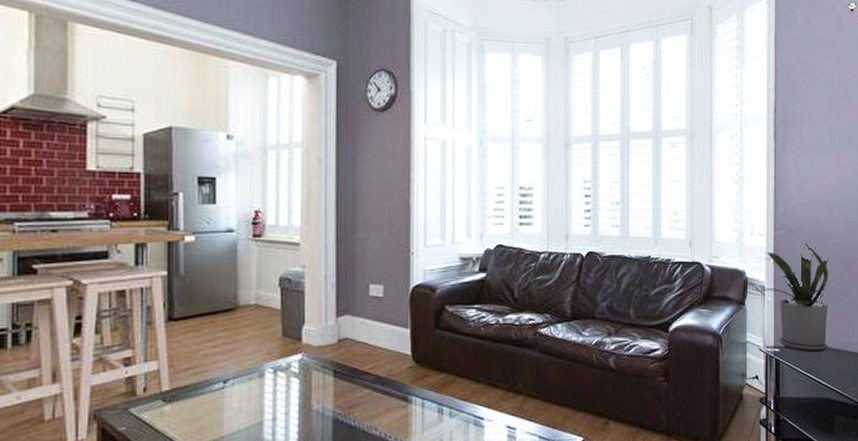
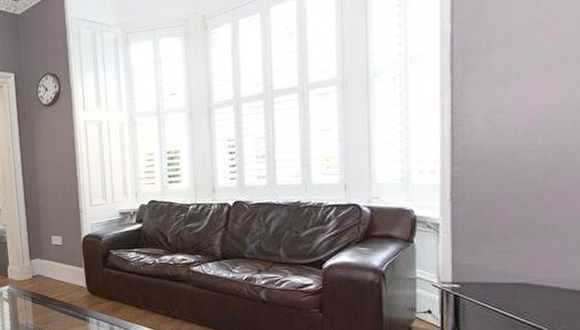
house plant: present [759,242,830,353] -> none [431,175,531,289]

